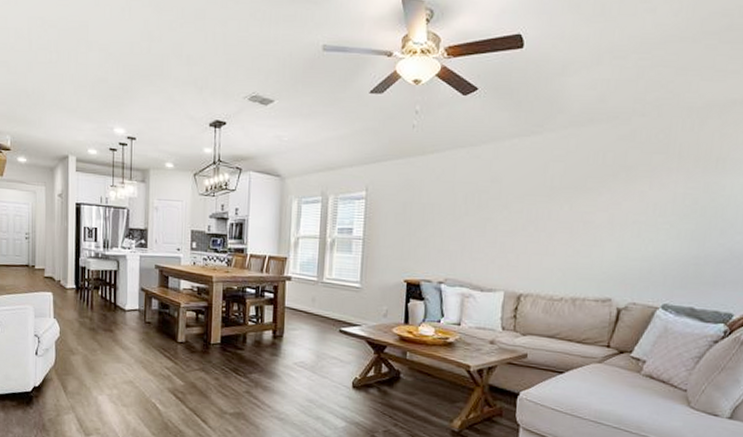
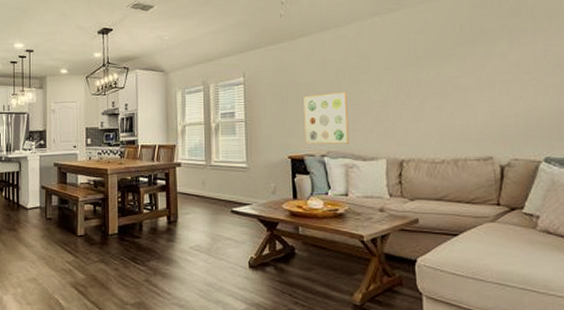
wall art: none [424,217,474,273] -> present [303,91,350,145]

